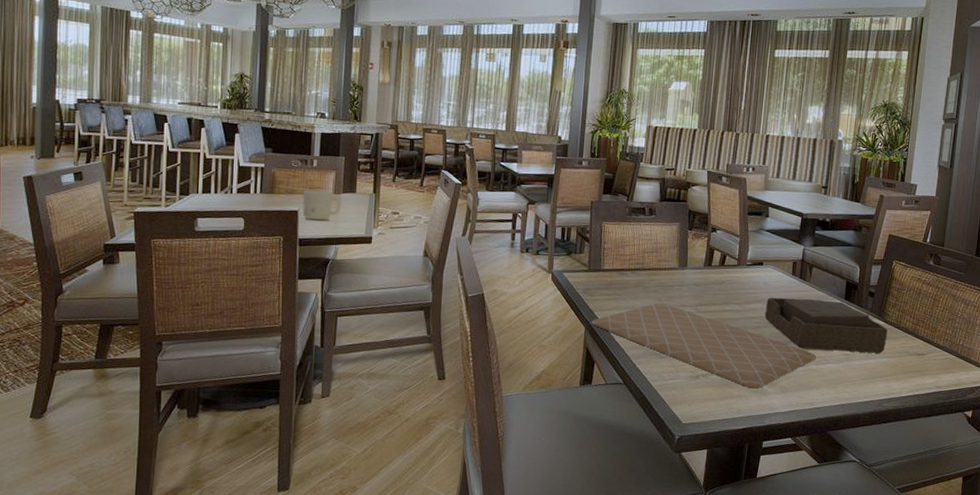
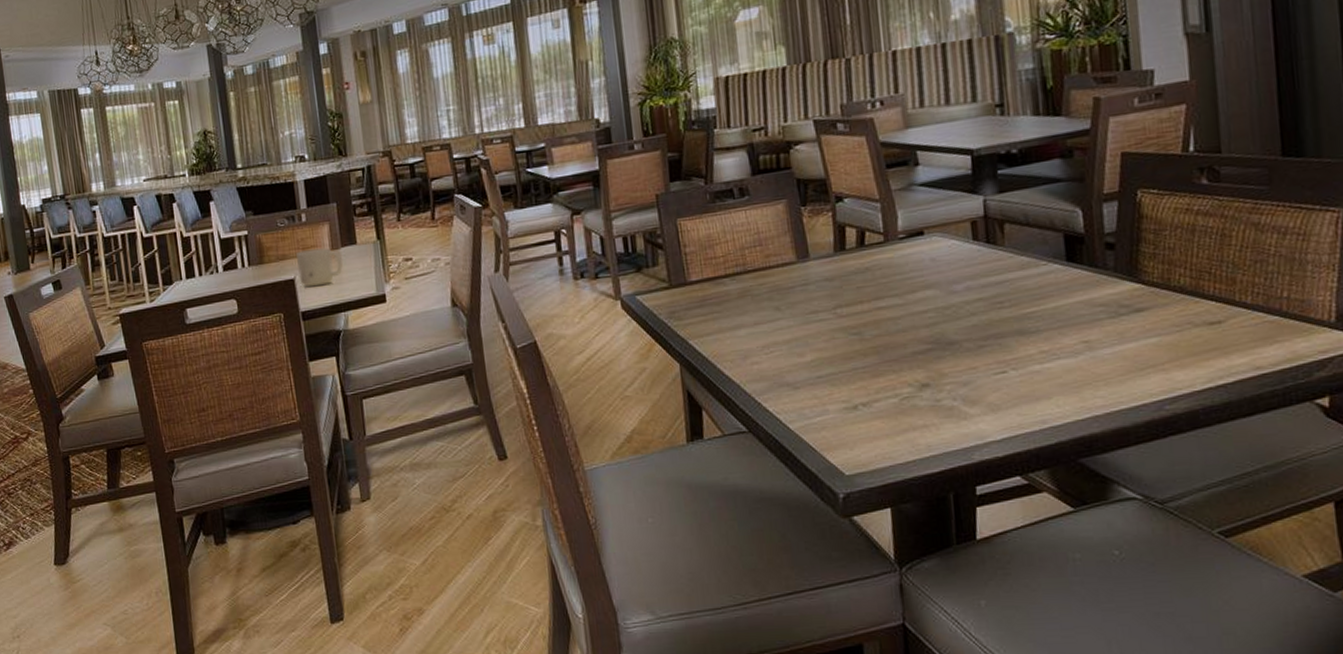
placemat: present [591,303,816,389] -> none [686,313,1037,413]
napkin holder: present [764,297,888,354] -> none [940,265,1151,344]

